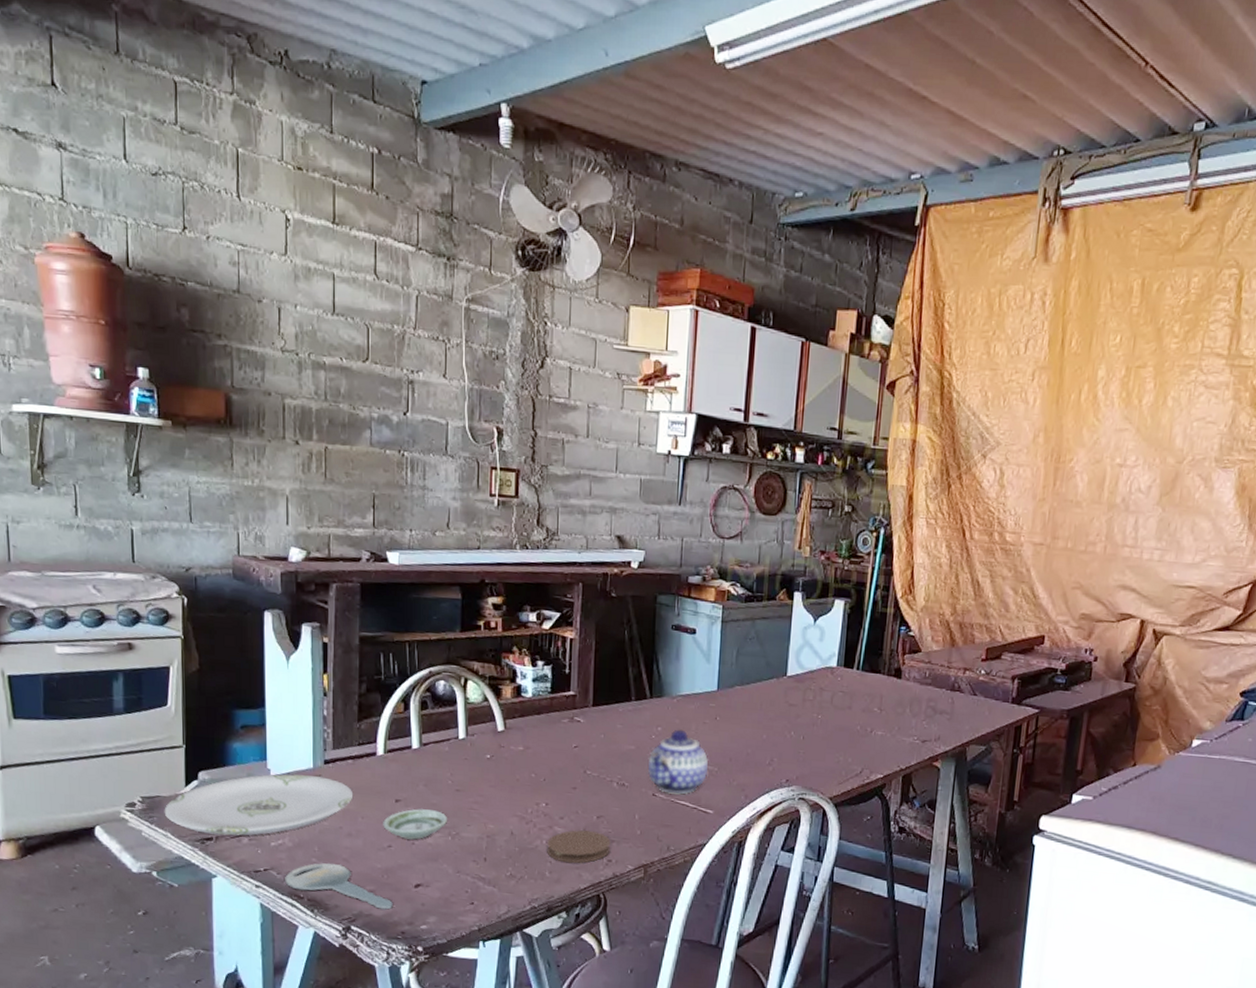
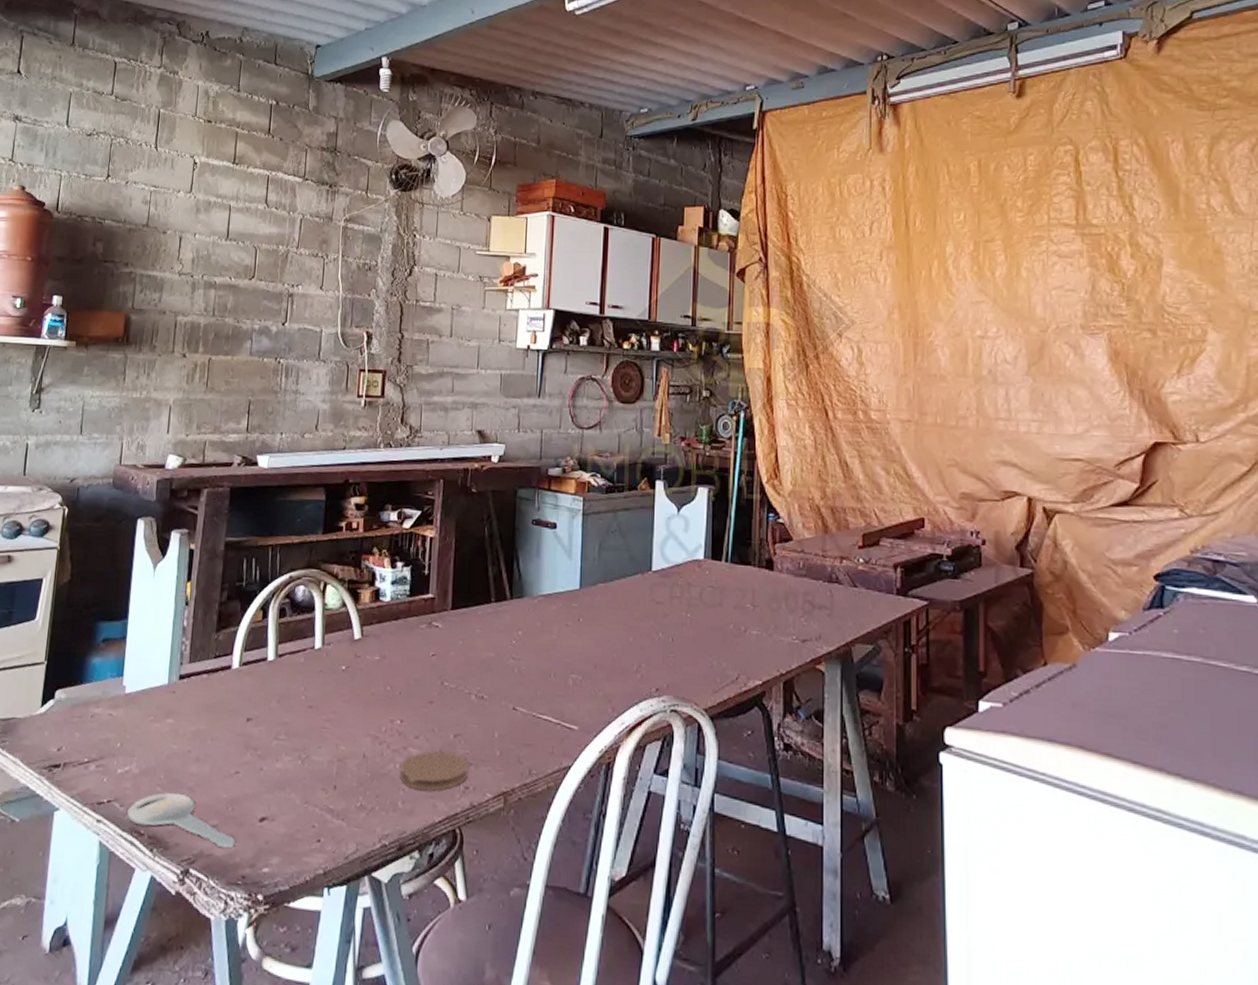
plate: present [164,774,354,836] -> none [17,691,205,762]
saucer: present [383,808,447,840] -> none [232,728,298,765]
teapot: present [647,729,708,795] -> none [507,633,571,708]

